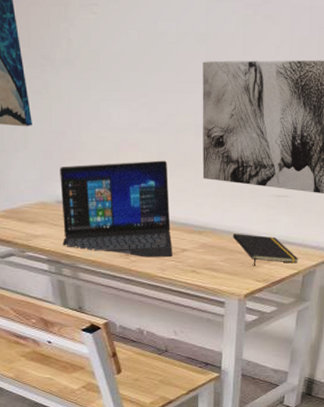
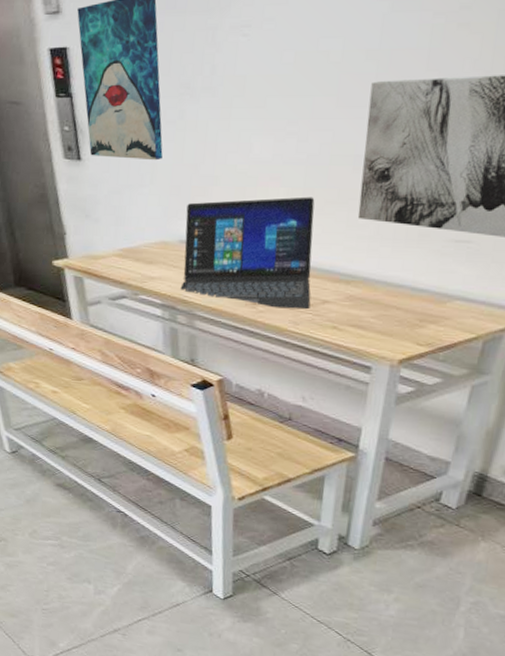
notepad: present [232,234,299,267] -> none [389,285,480,327]

